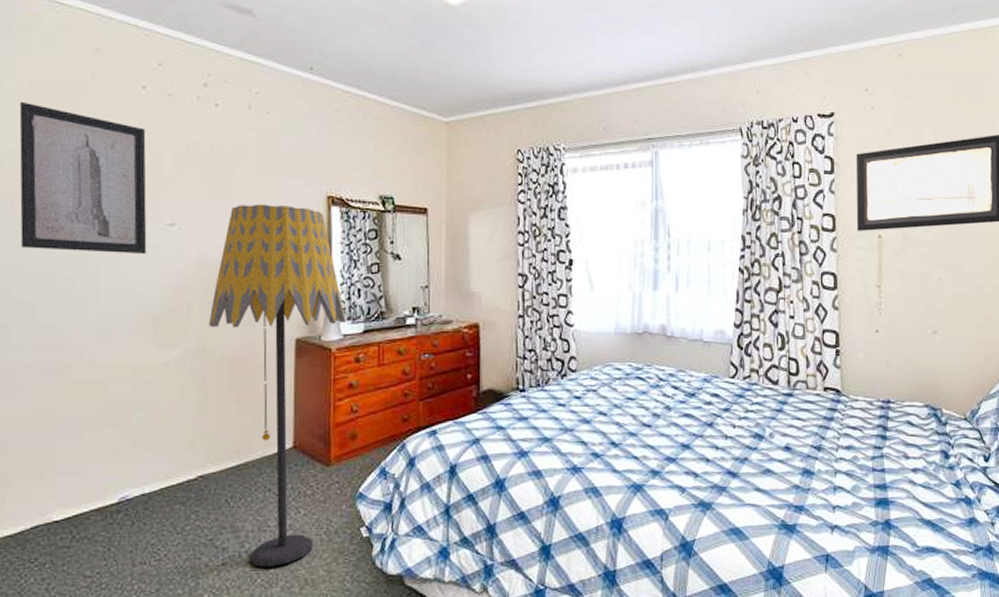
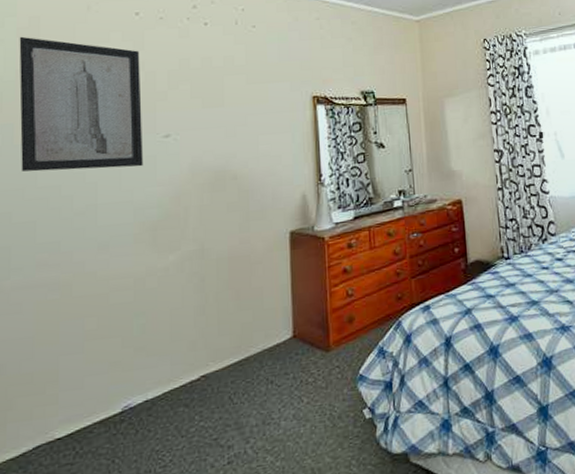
floor lamp: present [208,204,345,567] -> none [205,108,336,461]

